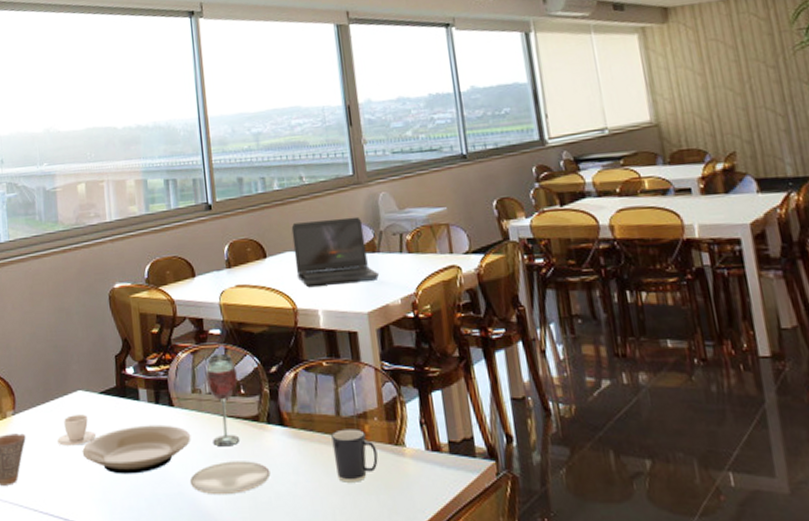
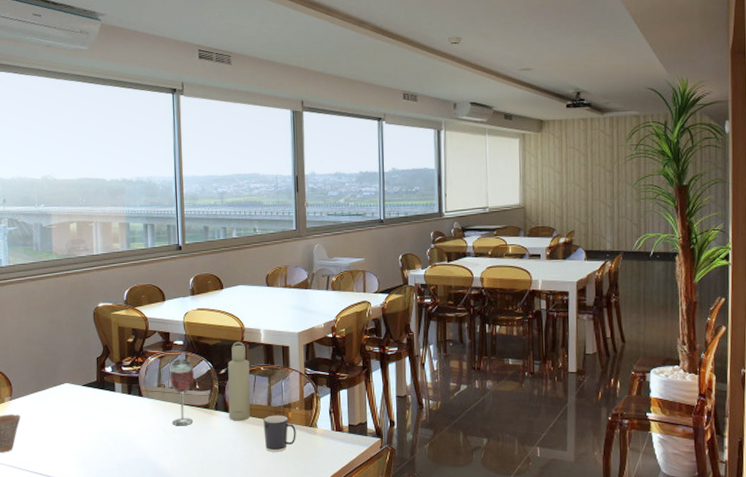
teacup: present [57,415,96,446] -> none [47,401,78,424]
plate: present [82,424,191,474] -> none [67,409,155,445]
plate: present [189,461,271,496] -> none [152,436,215,461]
bottle: none [279,327,314,438] -> present [227,341,251,421]
laptop computer: present [291,216,379,287] -> none [244,261,309,312]

